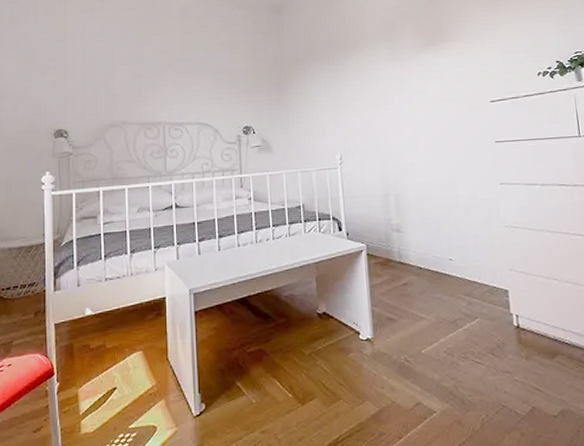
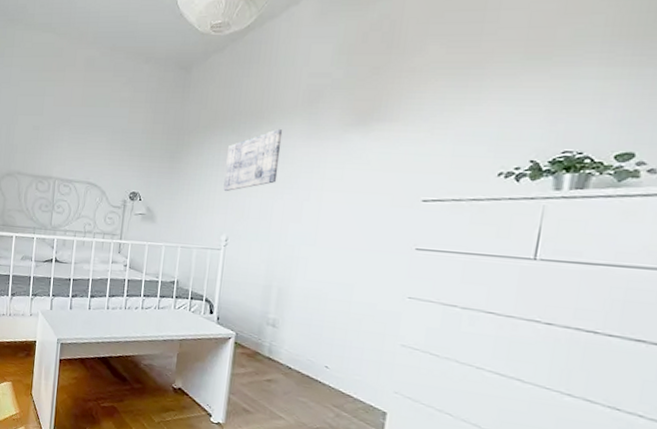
wall art: none [327,56,374,114] -> present [223,129,283,191]

